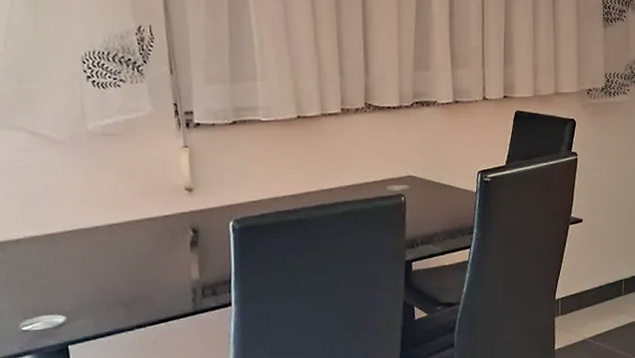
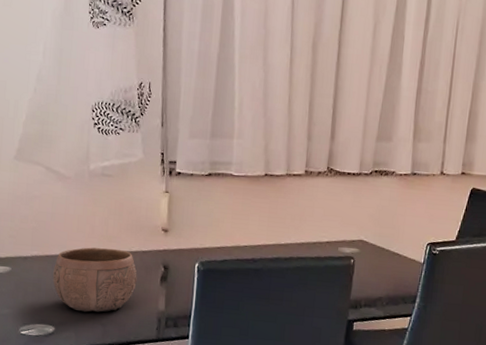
bowl: none [56,217,162,294] -> present [53,247,137,312]

